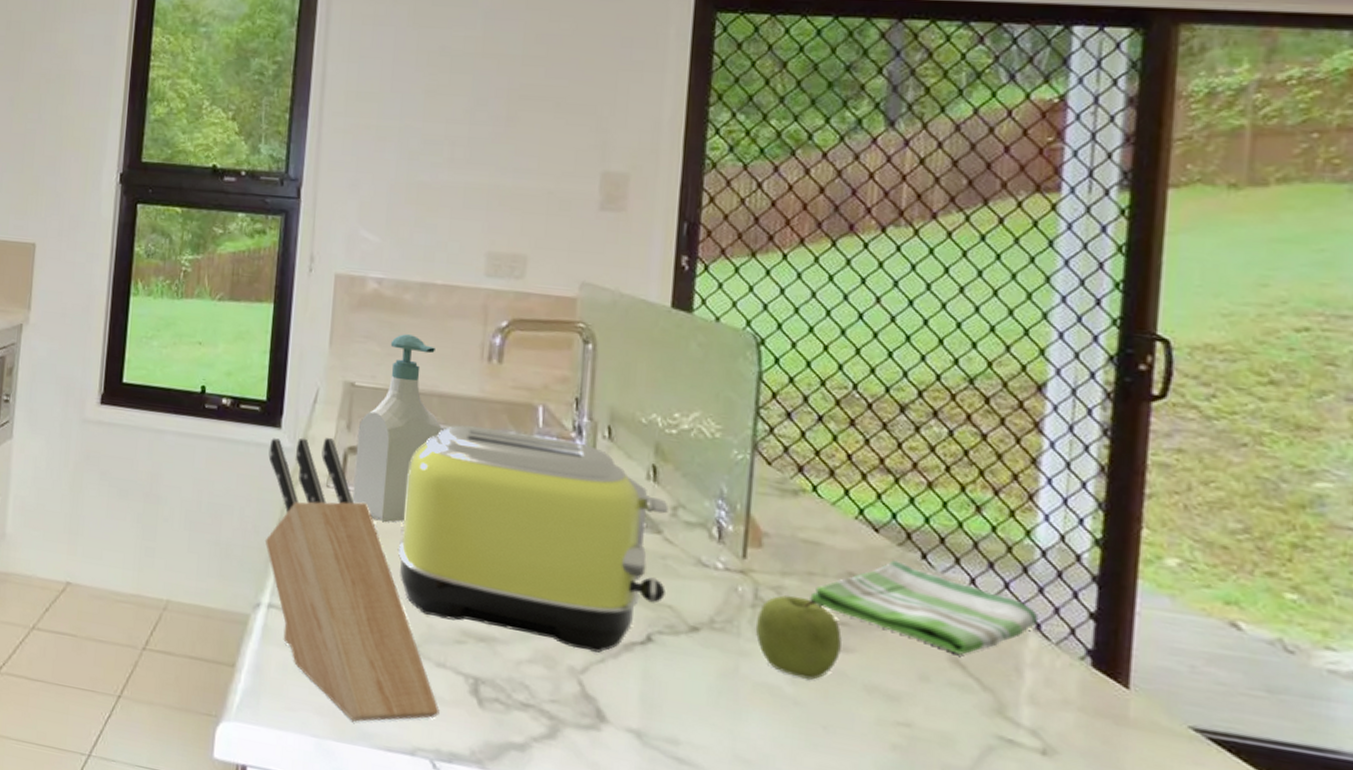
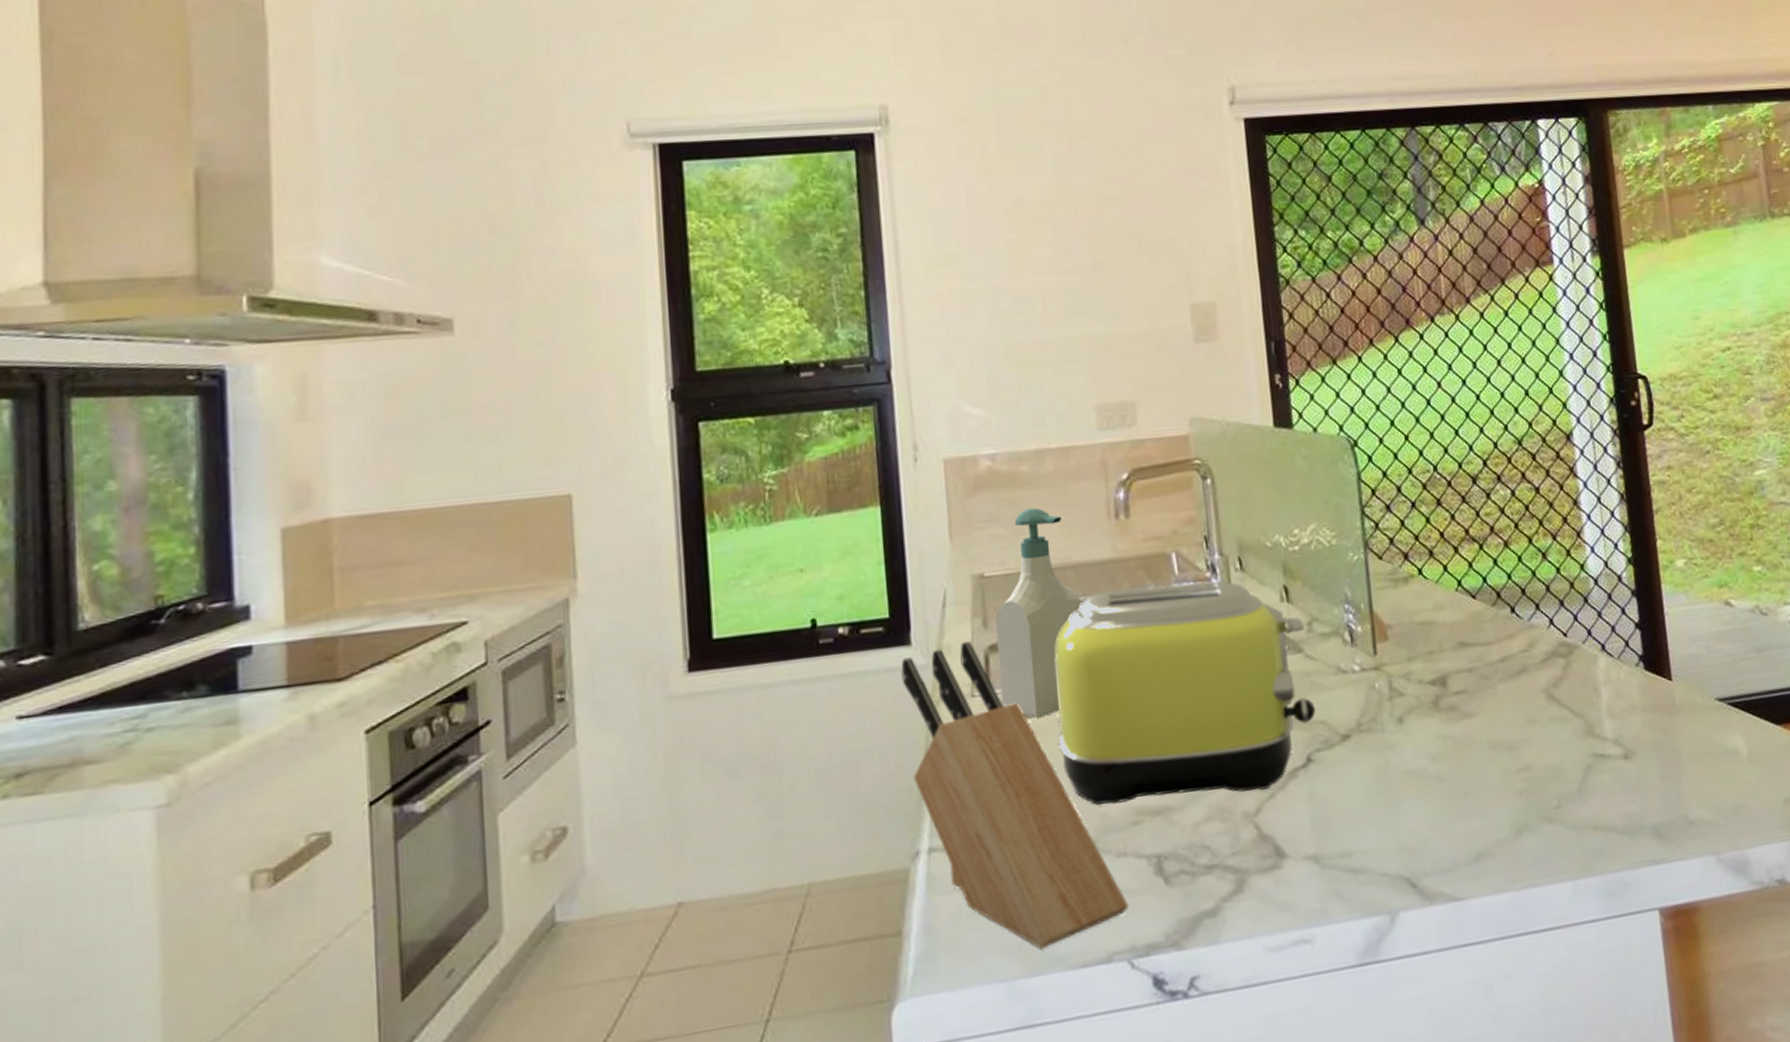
fruit: present [755,595,842,681] -> none [1395,677,1466,755]
dish towel: present [810,560,1039,655] -> none [1433,620,1603,691]

